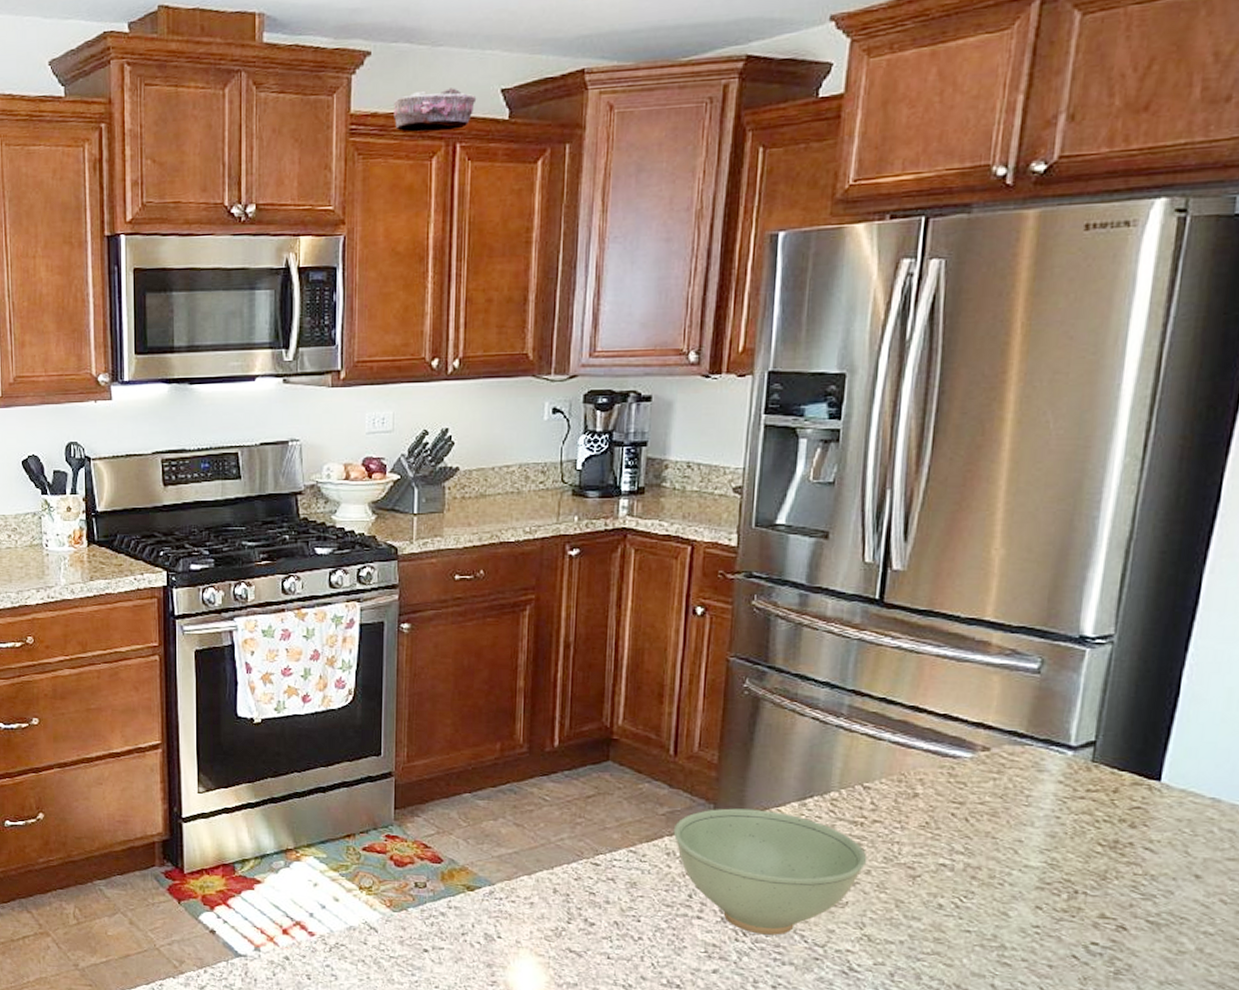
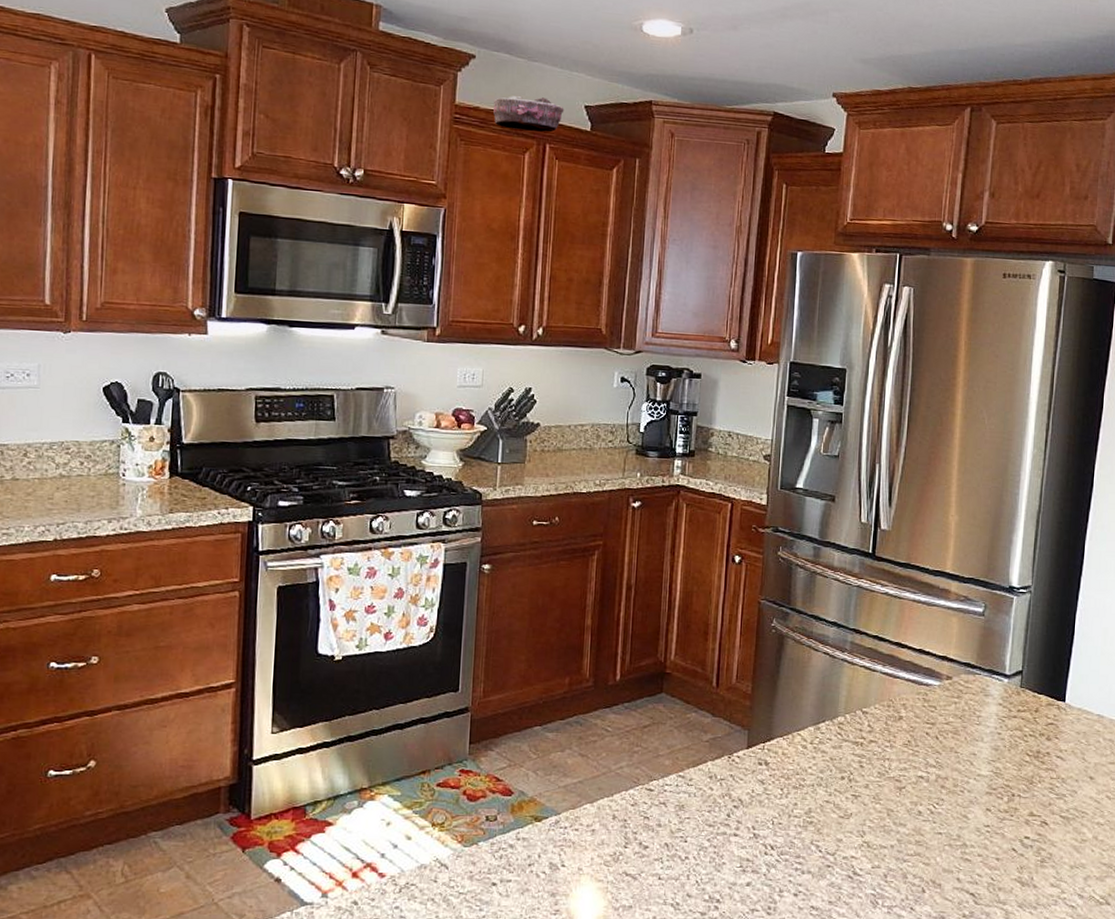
bowl: present [673,808,867,935] -> none [715,733,866,847]

